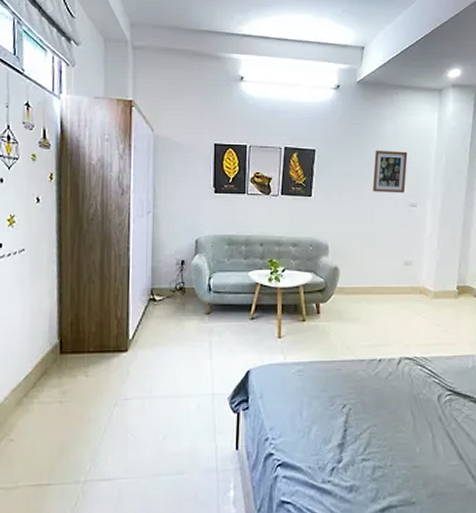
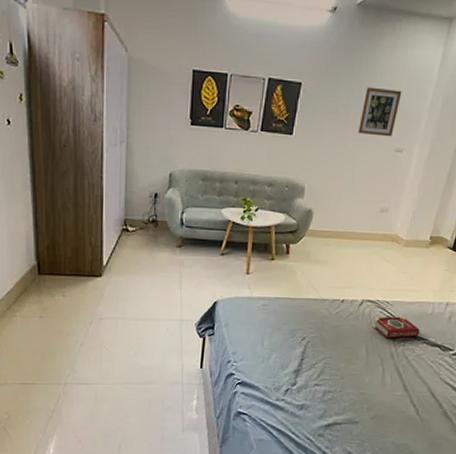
book: none [413,373,464,399] -> present [372,316,420,338]

